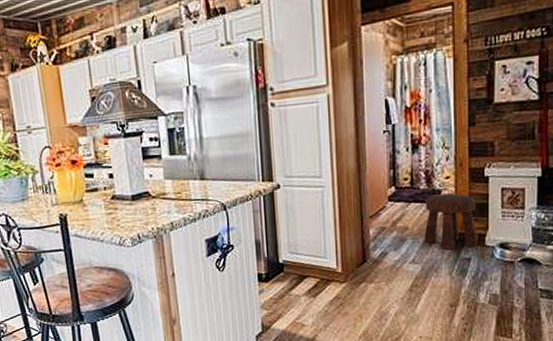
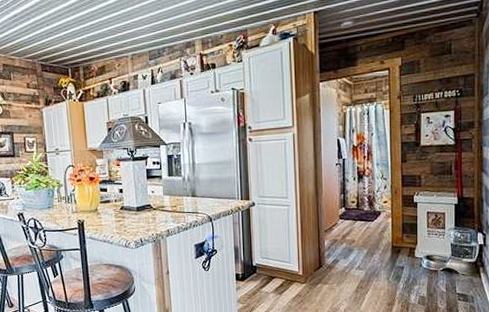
stool: present [424,193,477,251] -> none [367,214,408,260]

